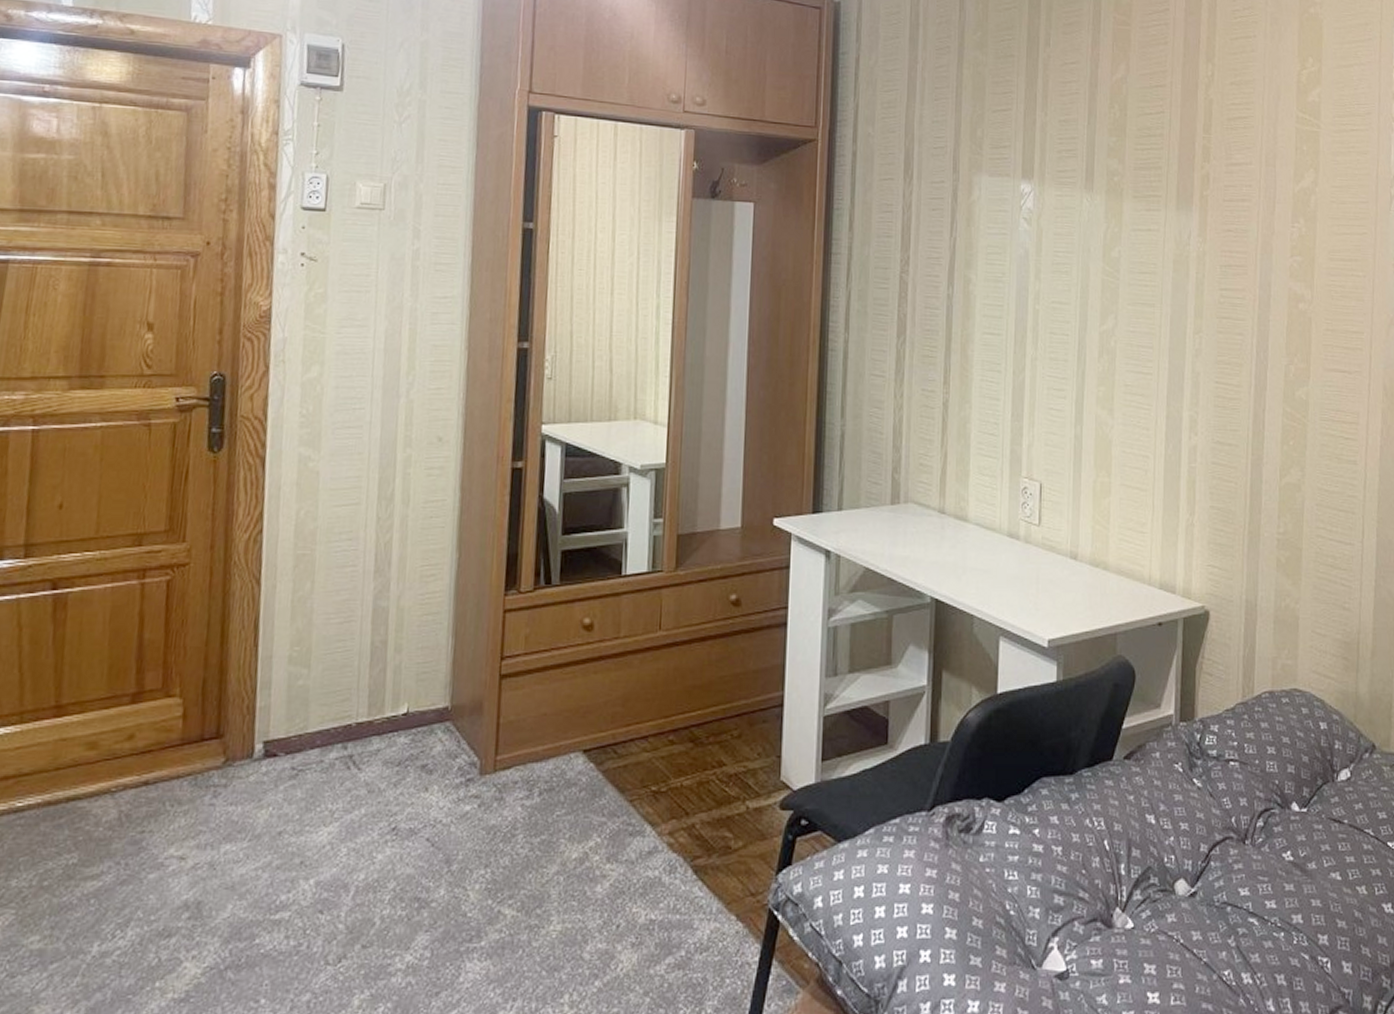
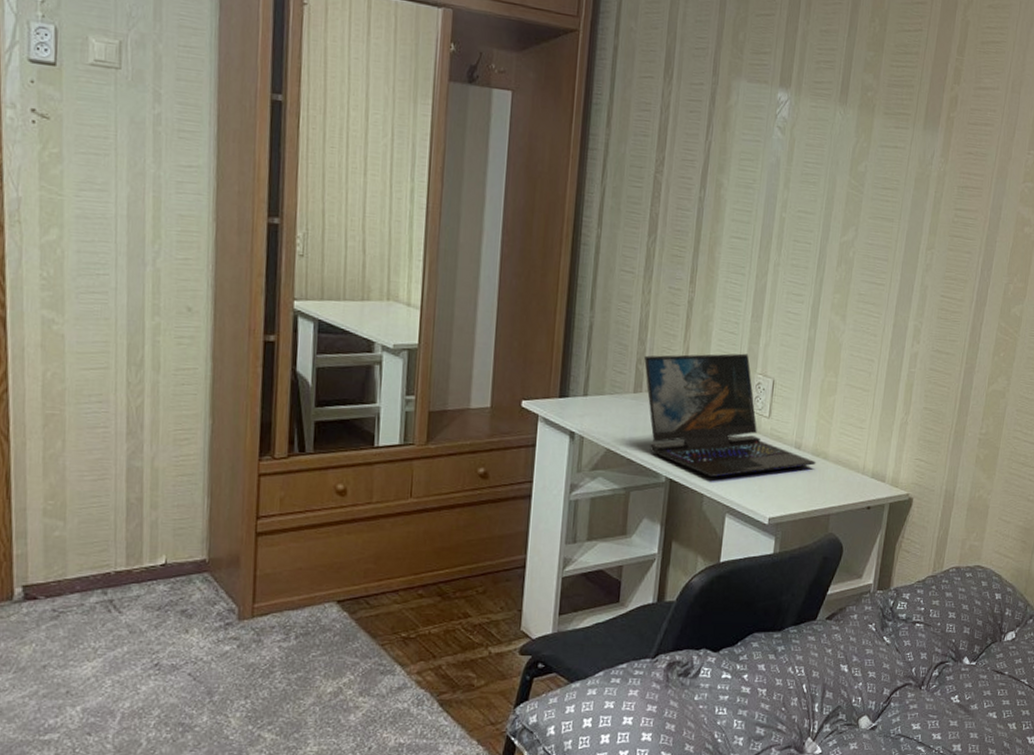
laptop: none [900,456,1095,595] -> present [644,353,816,477]

